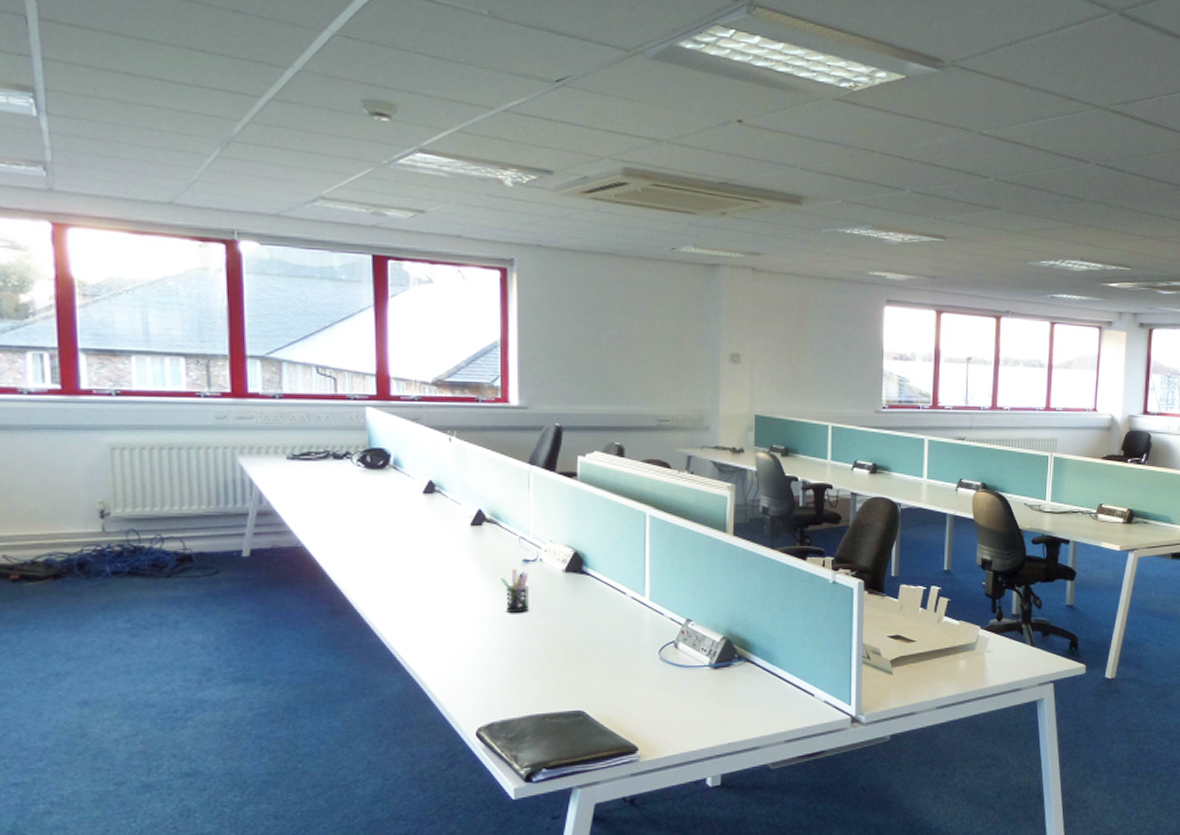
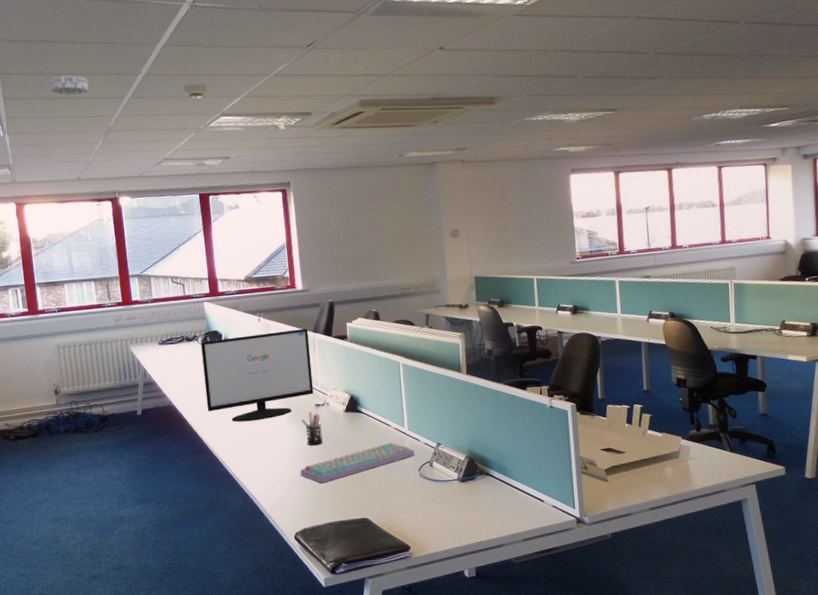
smoke detector: none [131,42,201,79] -> present [50,75,89,95]
computer monitor: none [356,457,522,576] -> present [201,328,314,422]
keyboard: none [492,614,656,664] -> present [300,442,416,484]

